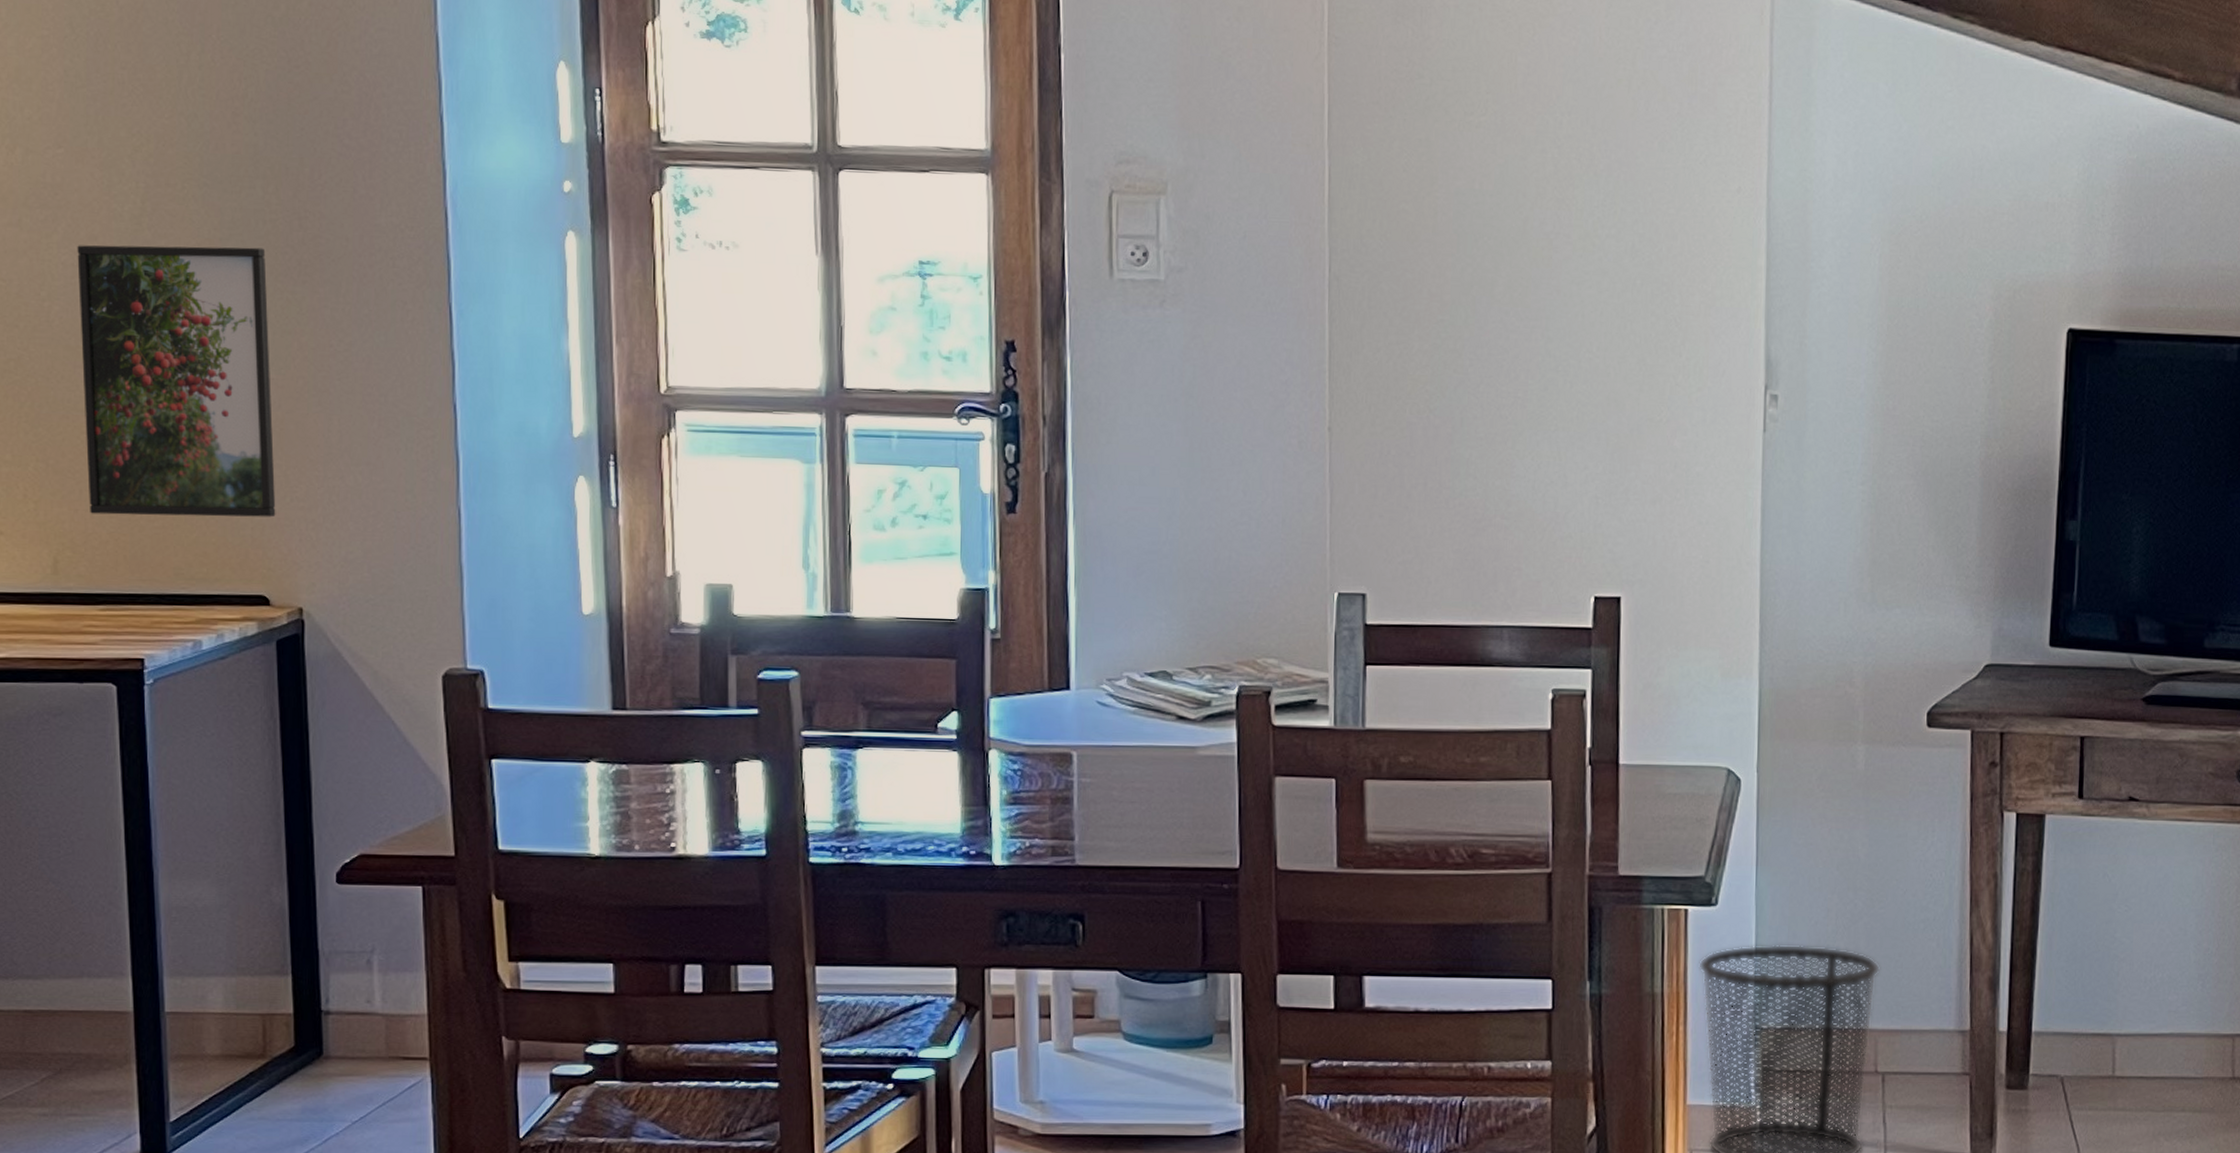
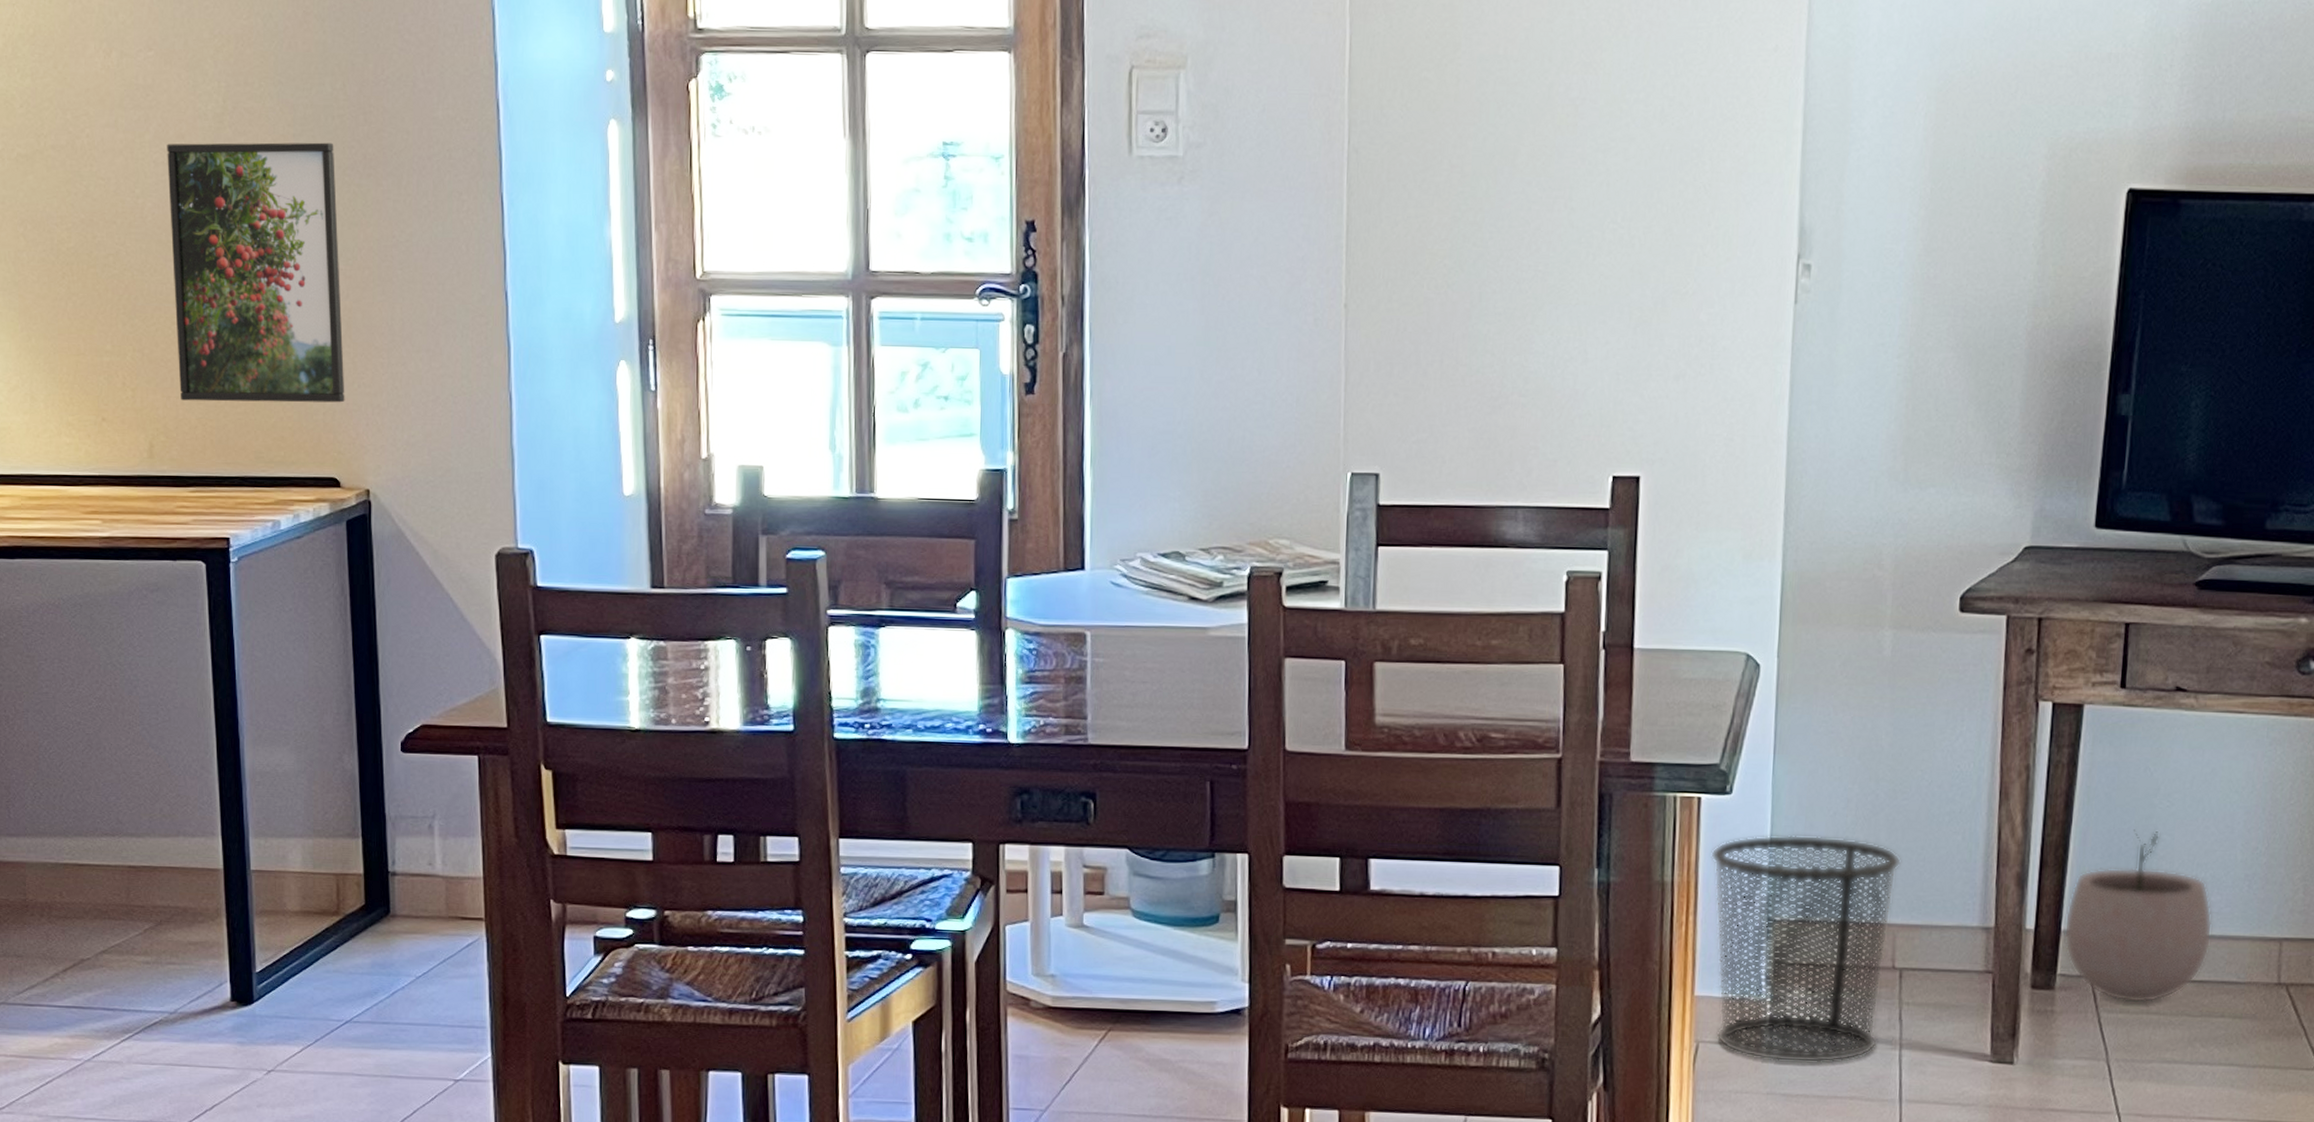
plant pot: none [2034,933,2171,1100] -> present [2063,829,2213,1003]

